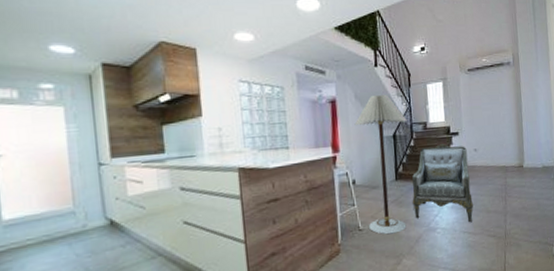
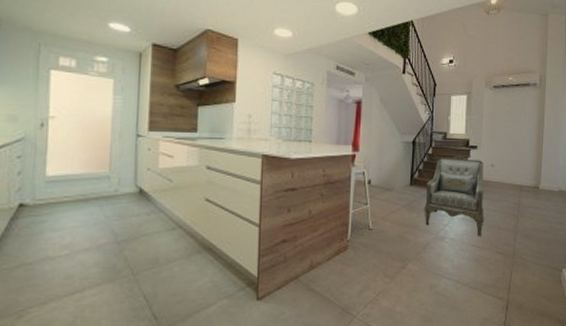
floor lamp: present [354,94,407,235] -> none [376,100,428,237]

